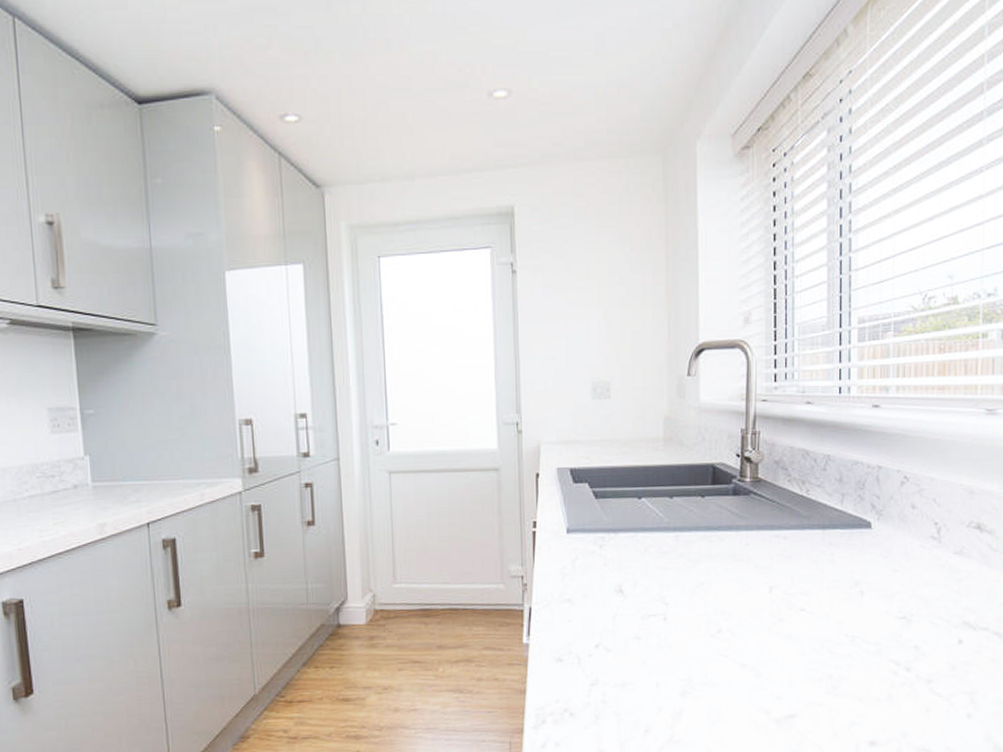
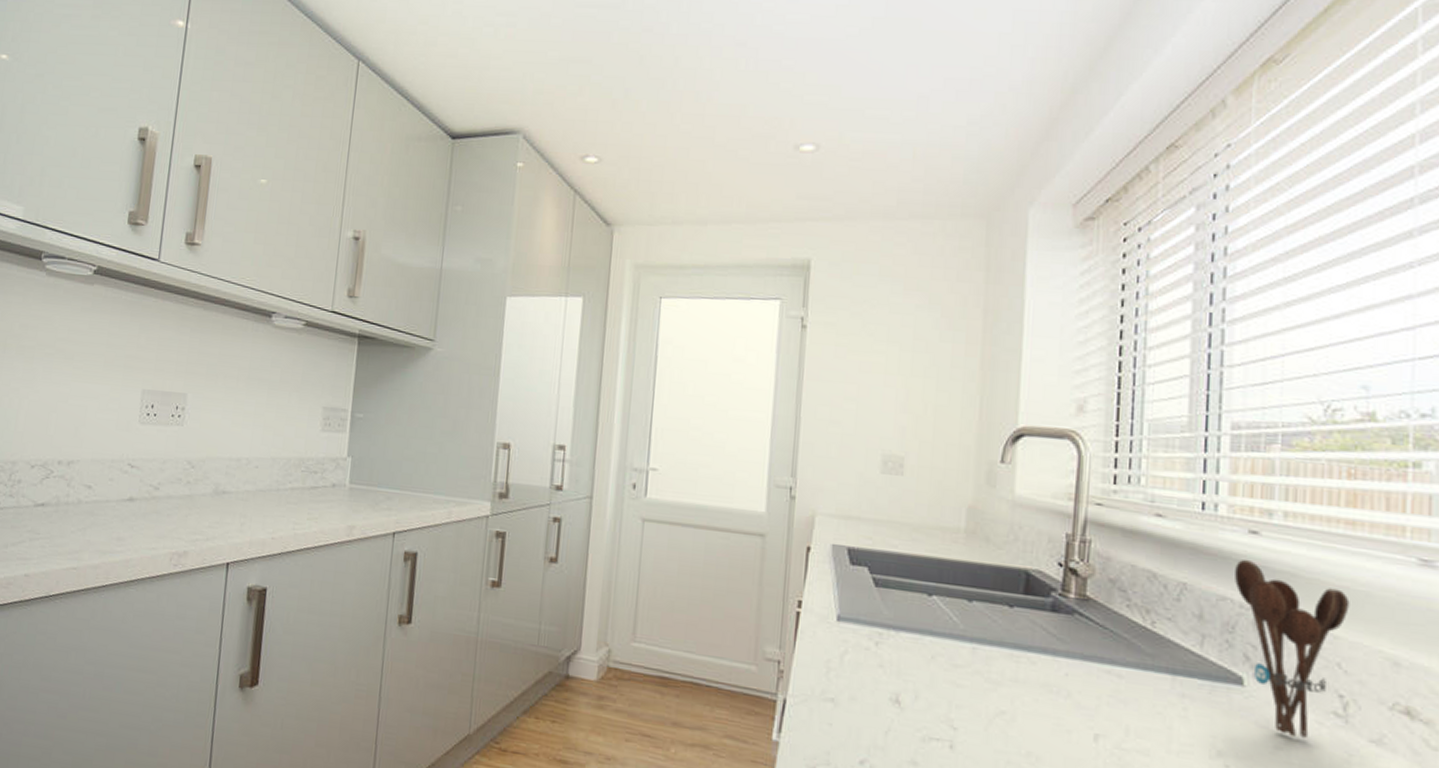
utensil holder: none [864,428,941,561] -> present [1235,559,1350,738]

